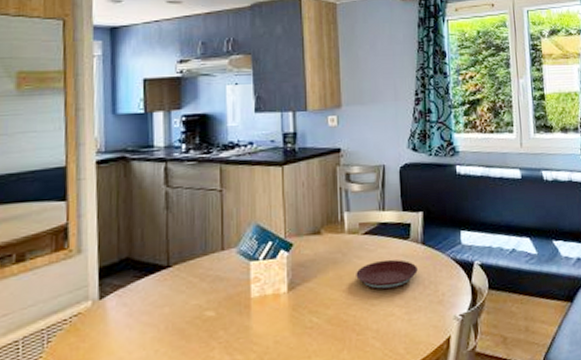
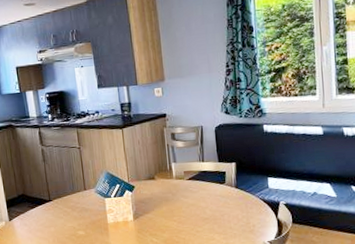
plate: present [356,259,418,290] -> none [183,198,232,221]

